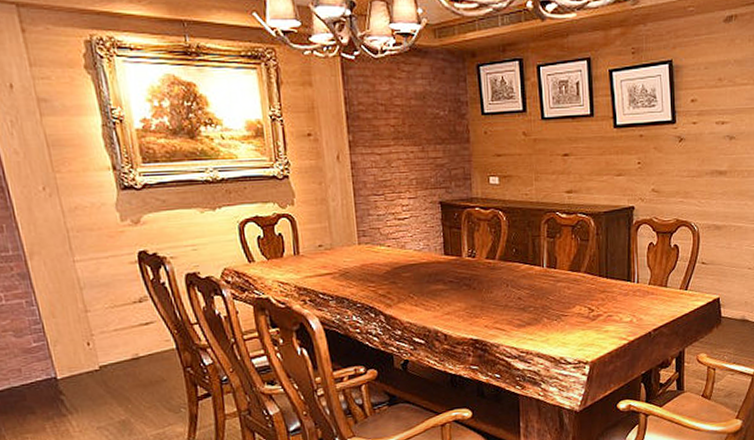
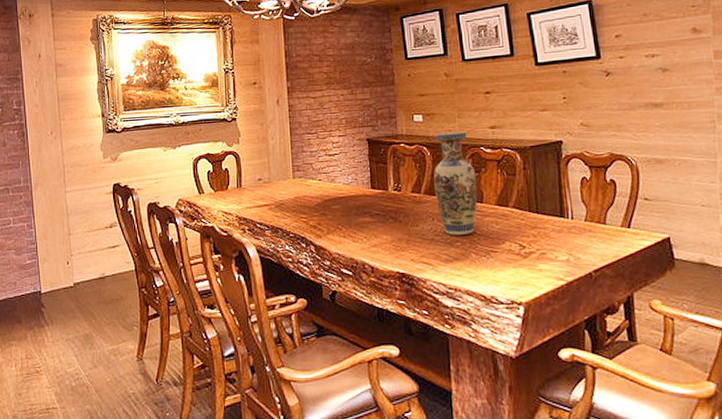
vase: none [508,195,552,302] -> present [433,131,478,236]

